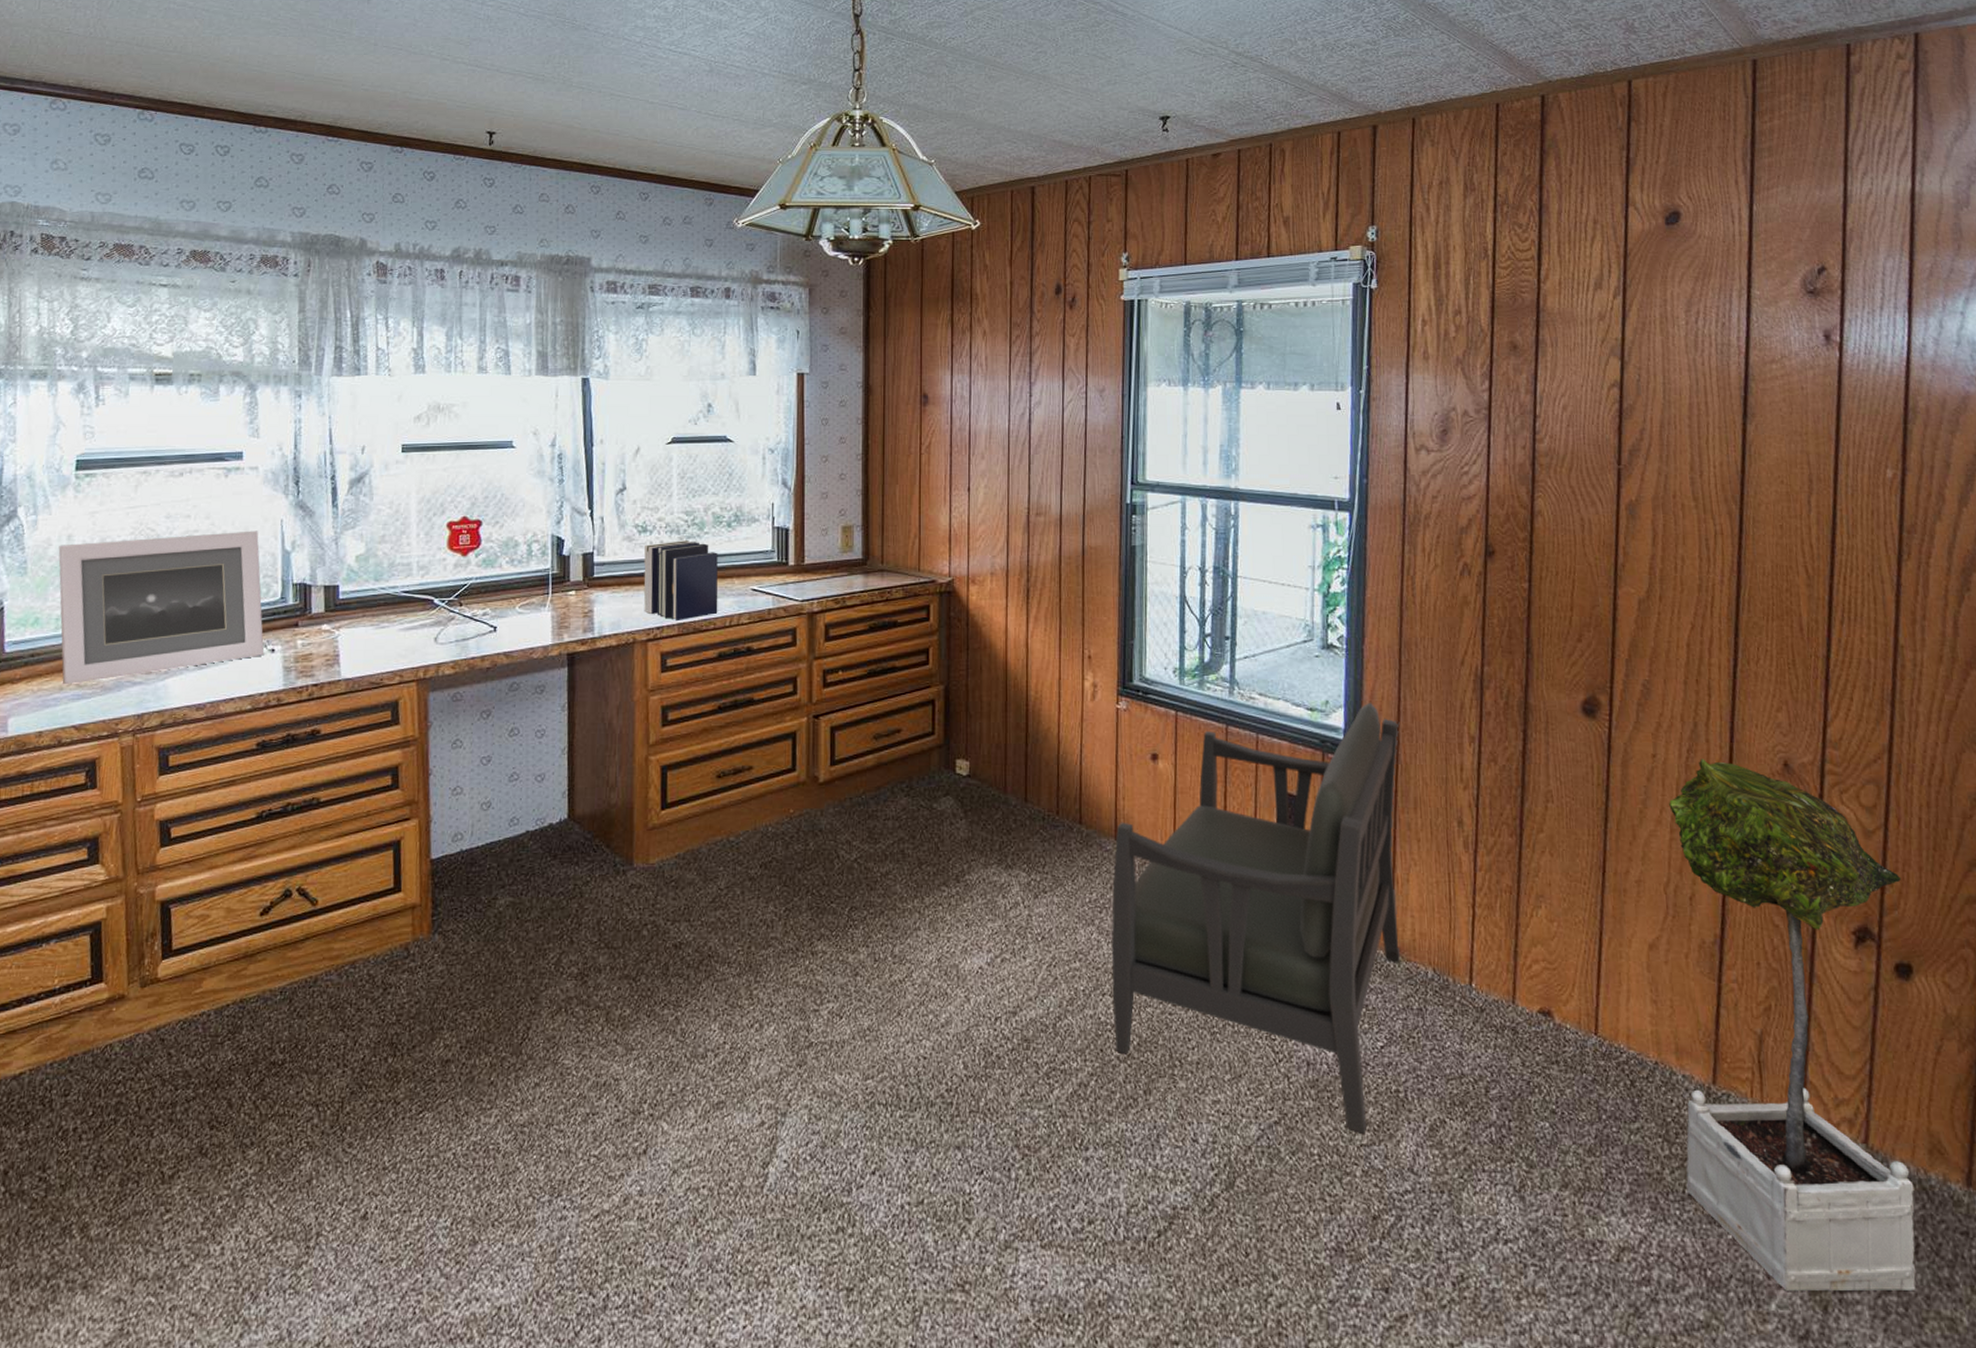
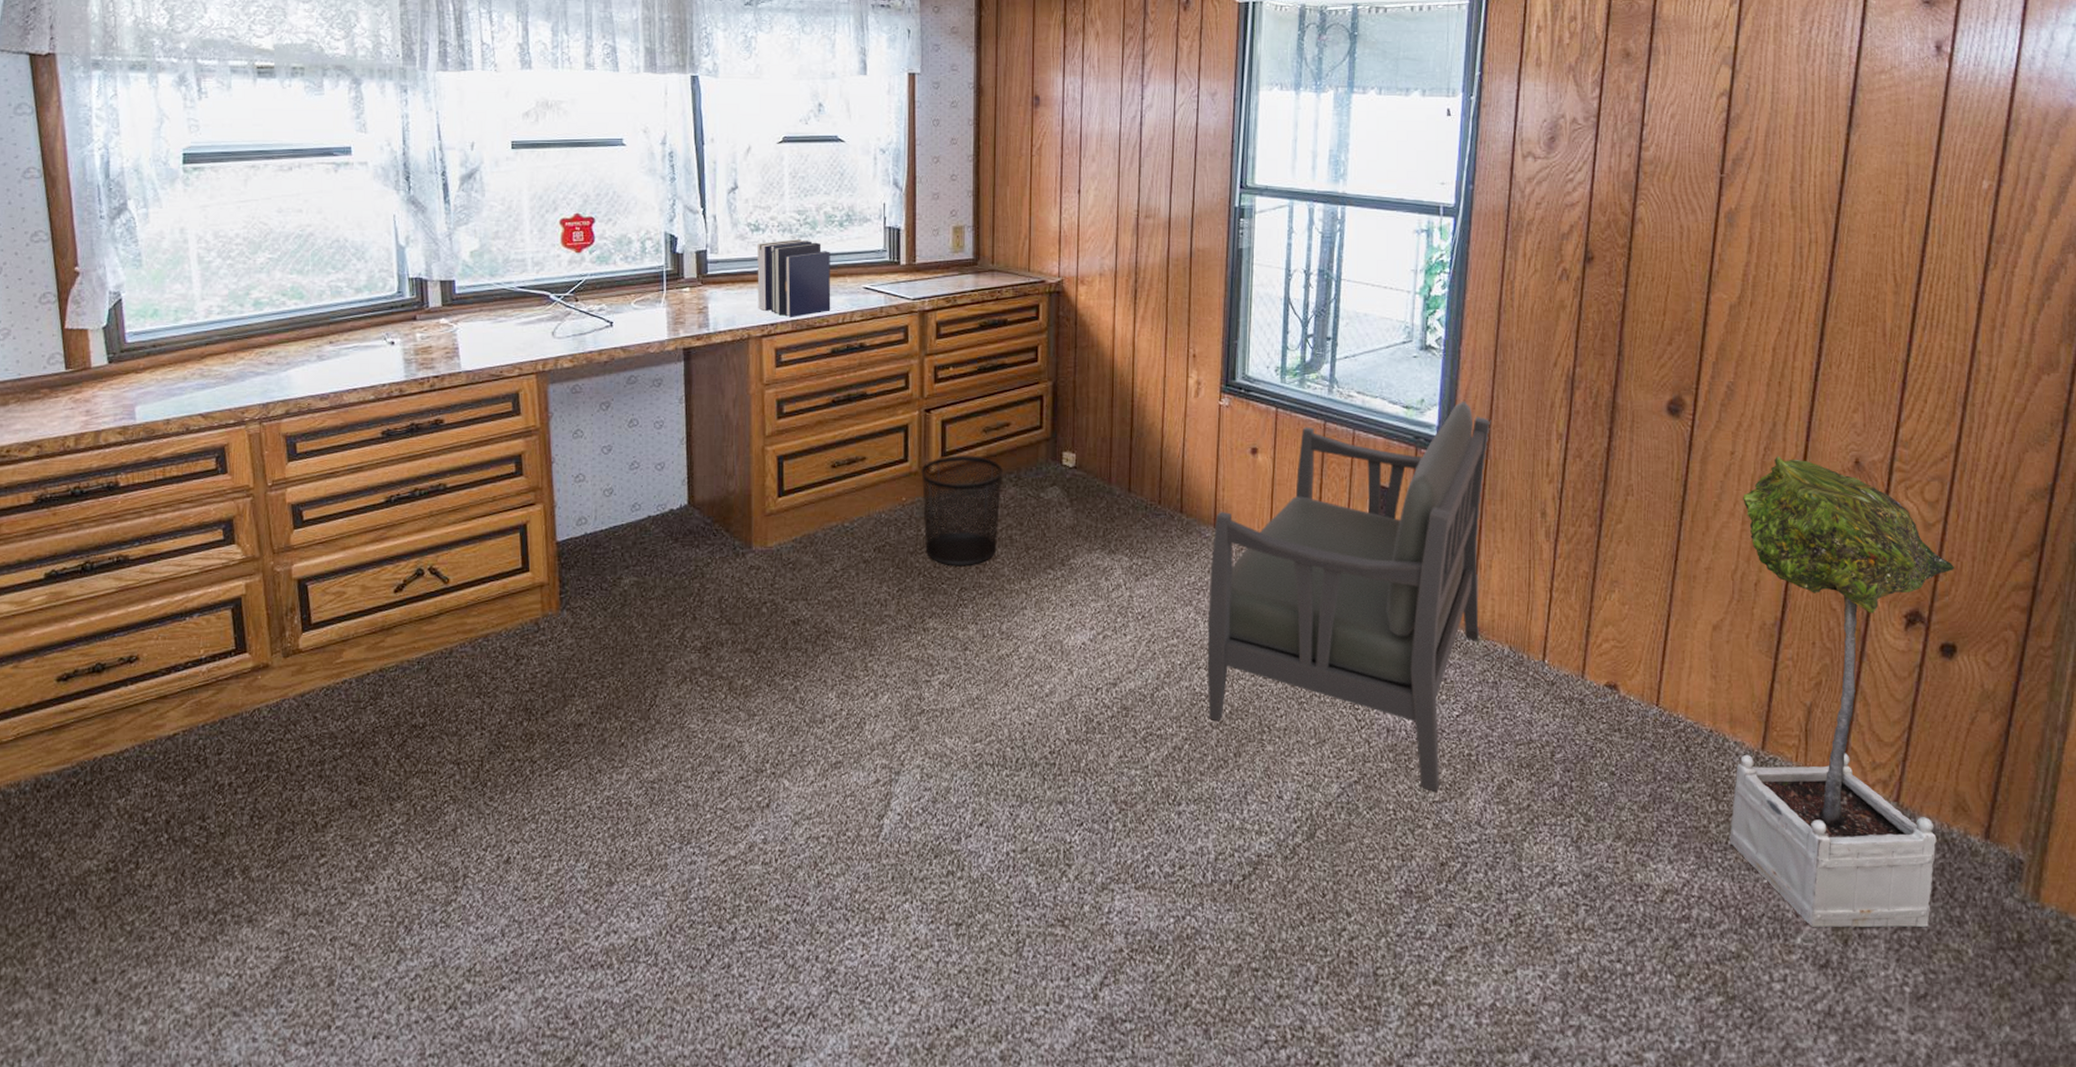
picture frame: present [58,531,264,685] -> none [172,225,384,375]
waste bin: none [809,763,894,884] -> present [921,454,1003,567]

